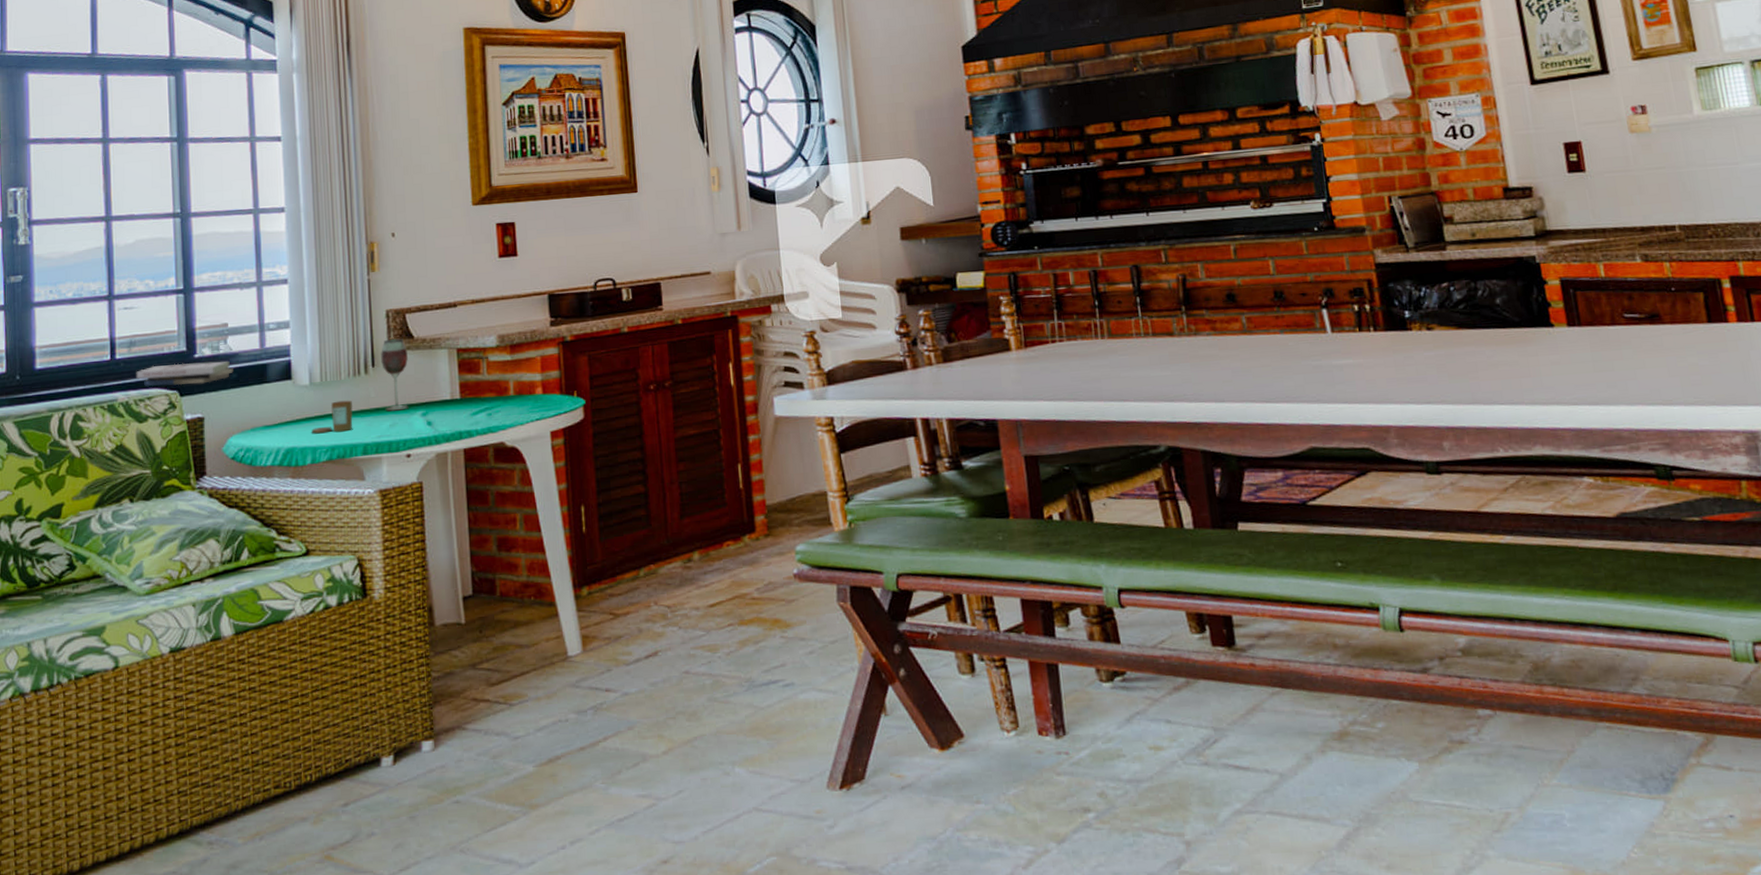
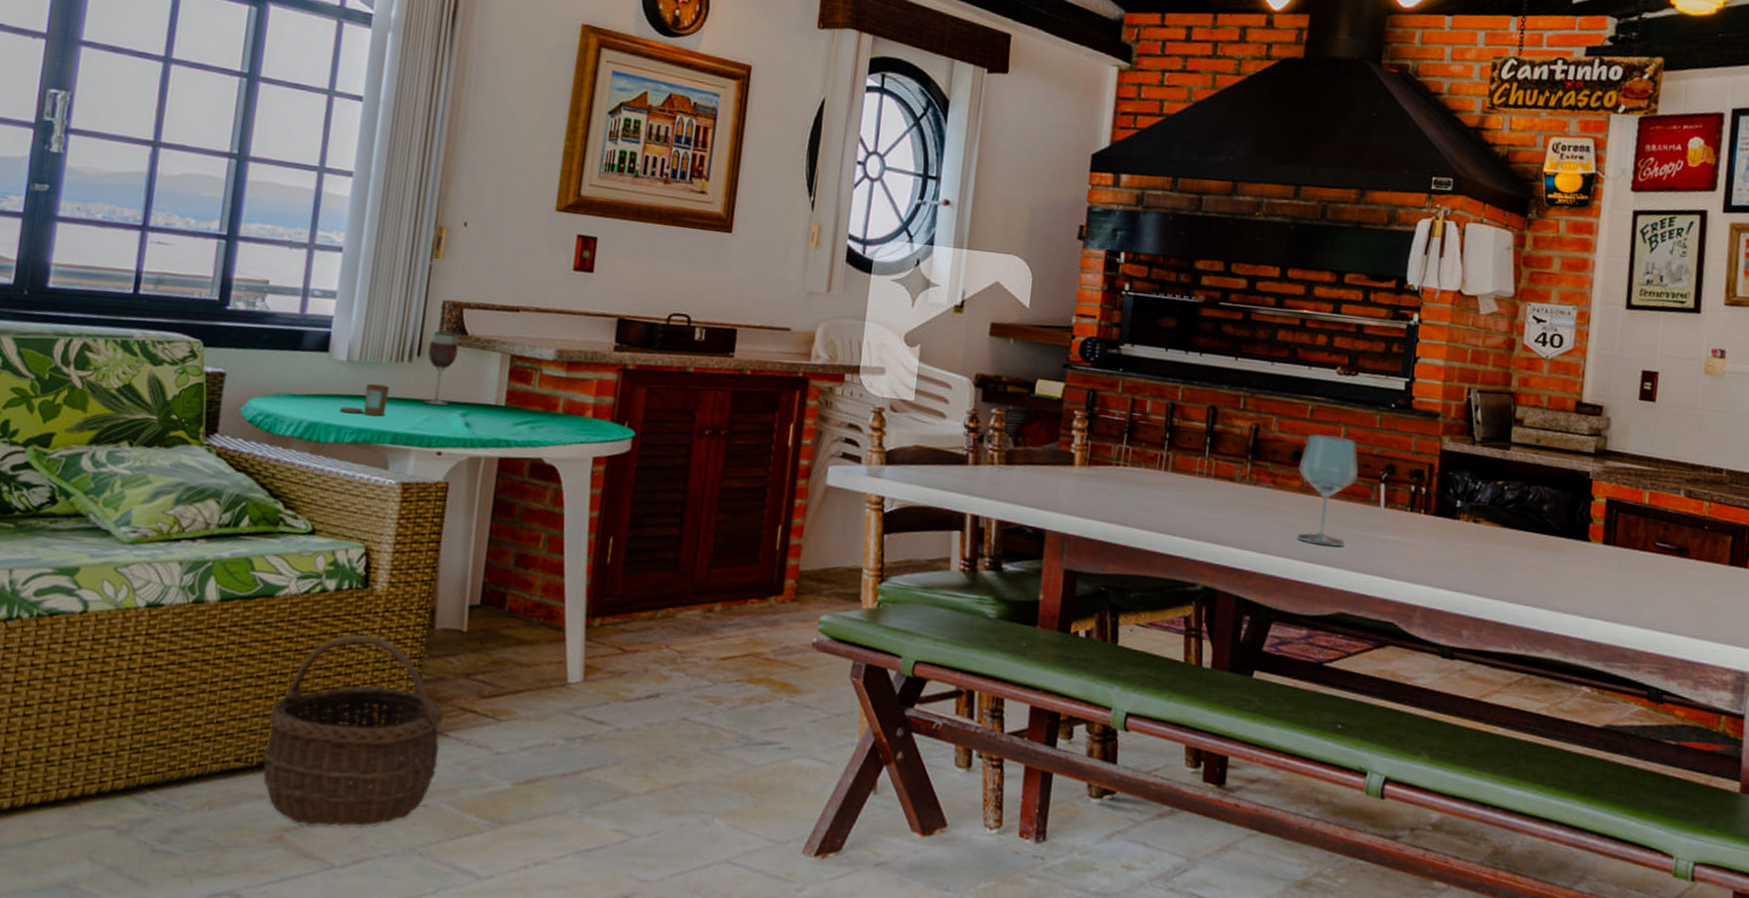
books: present [136,361,234,387] -> none [158,308,267,339]
wicker basket: none [298,643,462,839] -> present [262,634,444,826]
wine glass: none [1234,270,1300,384] -> present [1297,433,1359,547]

